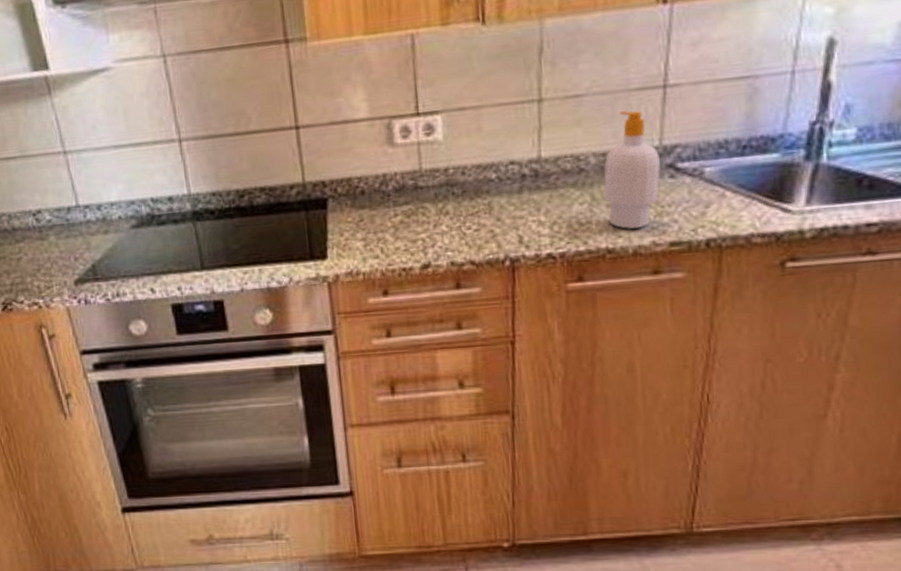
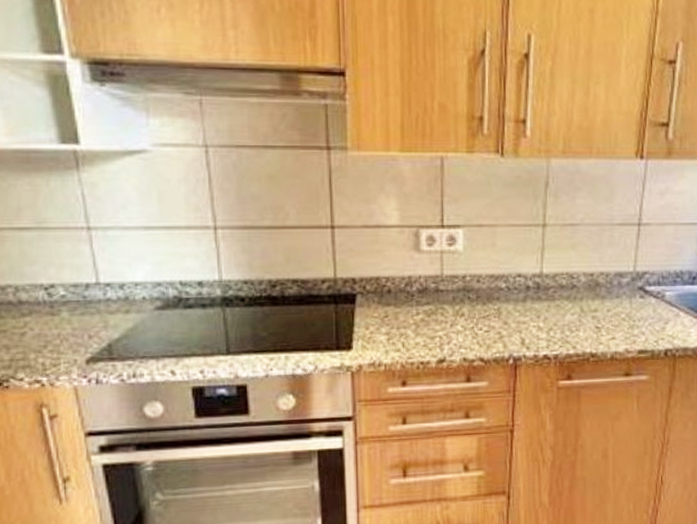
soap bottle: present [603,111,660,229] -> none [590,241,633,338]

